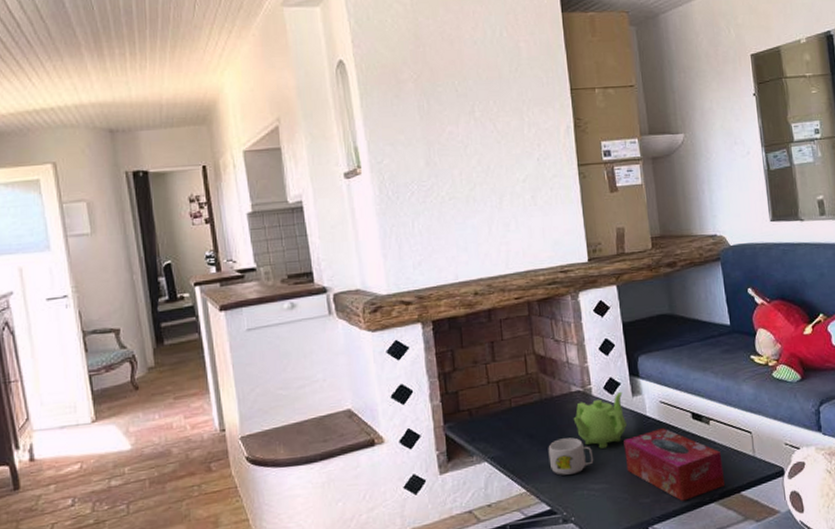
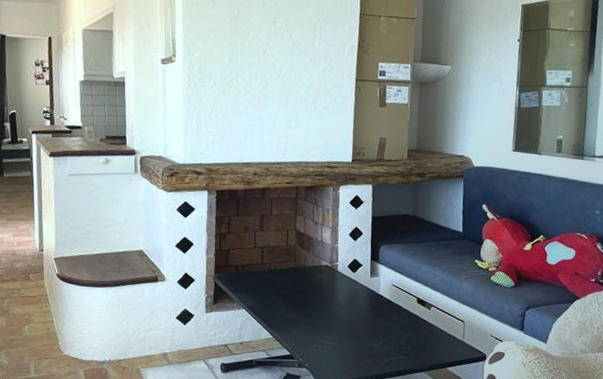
mug: present [548,437,594,475] -> none [294,301,331,330]
teapot: present [573,391,628,449] -> none [319,271,363,314]
tissue box: present [623,428,725,501] -> none [356,306,437,367]

